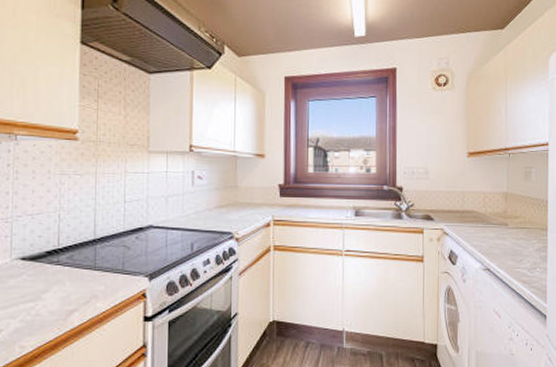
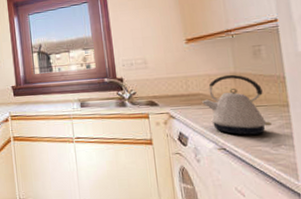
kettle: none [474,194,532,256] -> present [201,74,273,135]

